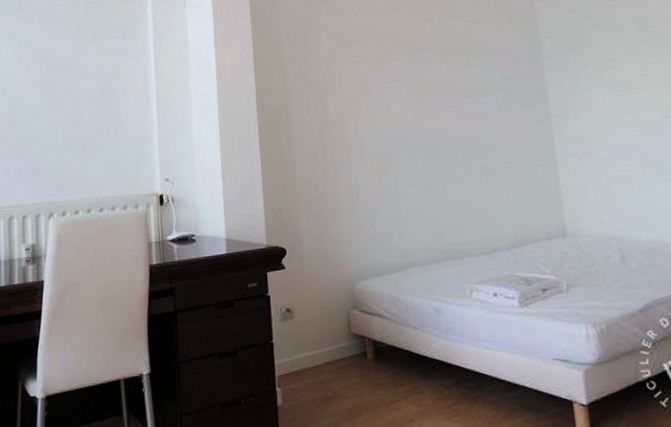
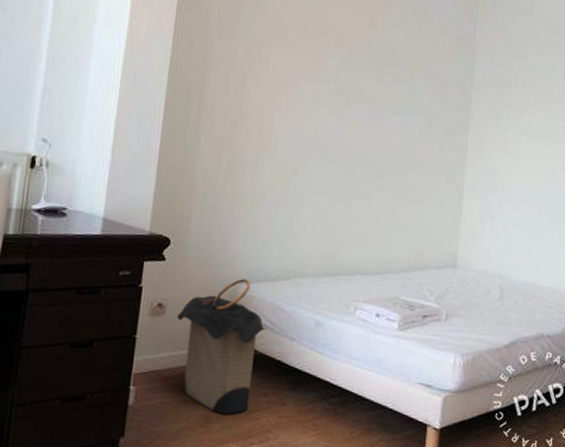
laundry hamper: none [305,275,389,407] -> present [177,278,266,414]

